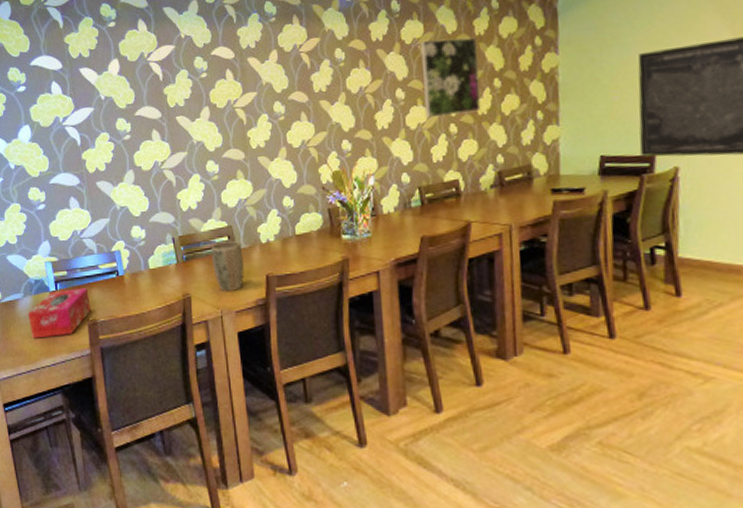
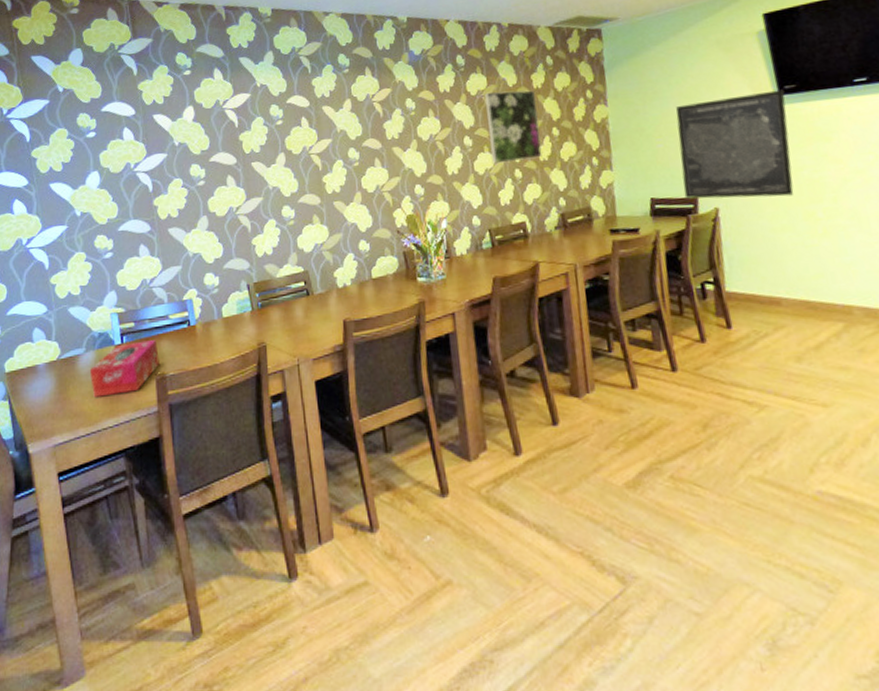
plant pot: present [210,240,245,292] -> none [286,285,322,339]

